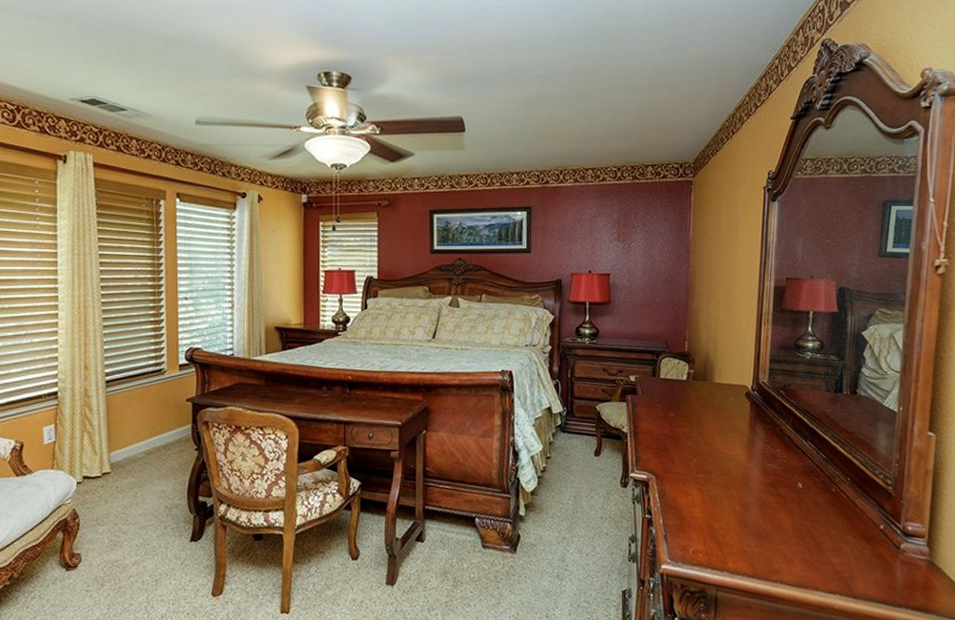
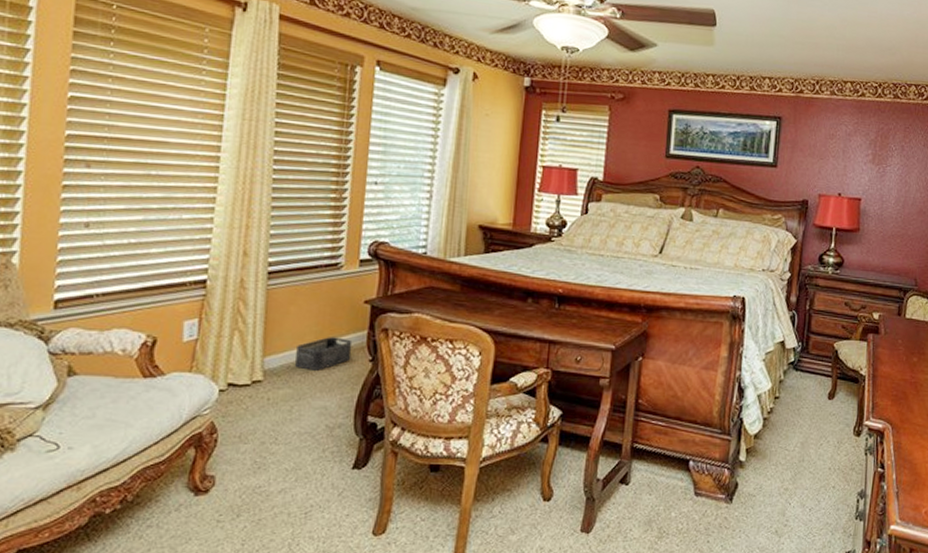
storage bin: none [135,432,180,461] -> present [295,337,353,370]

